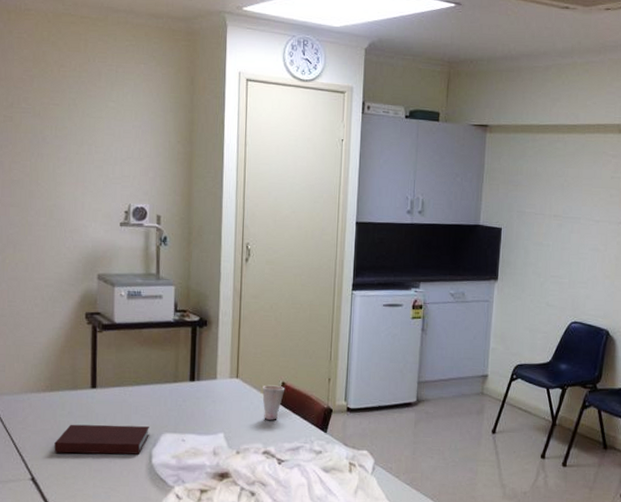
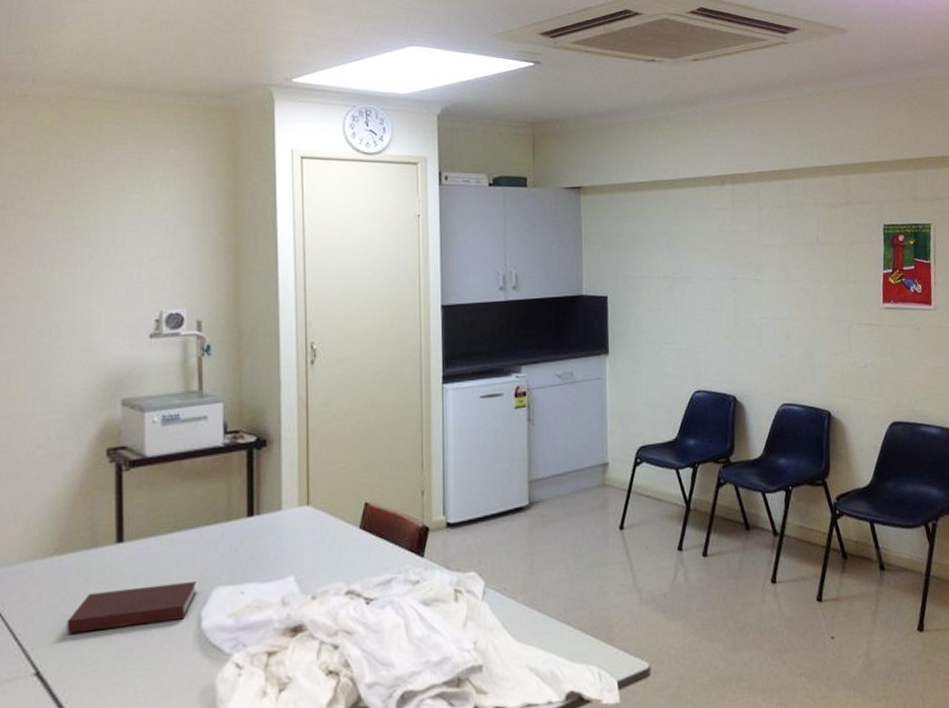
cup: present [262,385,286,420] -> none [341,507,369,552]

